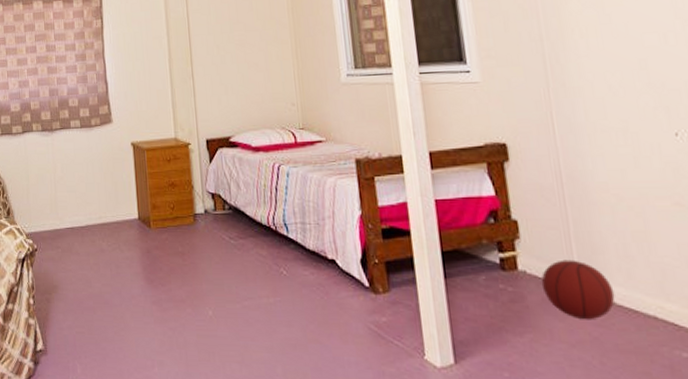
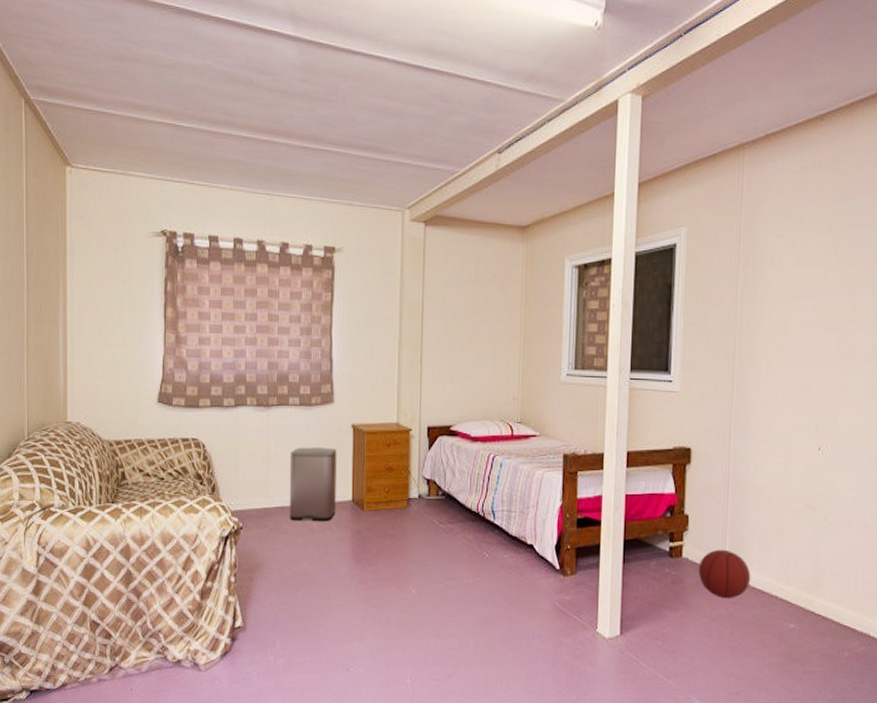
pedal bin: none [75,167,123,242] -> present [289,447,337,522]

